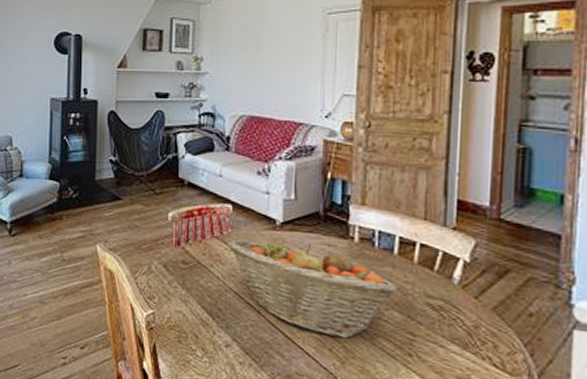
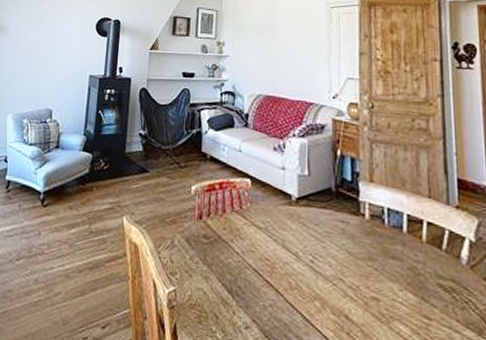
fruit basket: present [228,239,397,339] -> none [247,214,409,322]

